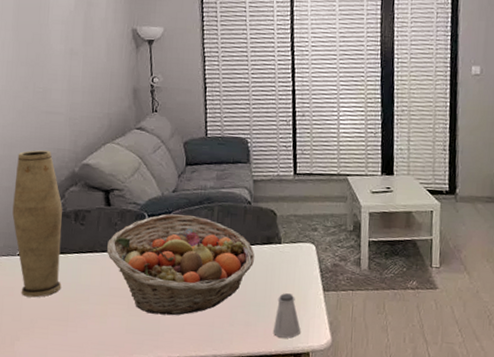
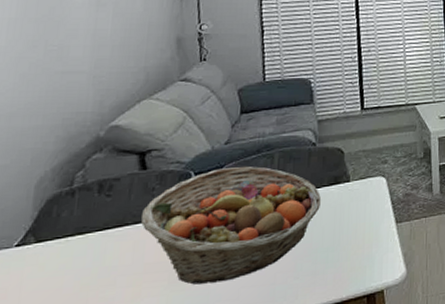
vase: present [12,150,63,298] -> none [9,116,82,296]
saltshaker: present [272,293,301,338] -> none [343,232,373,281]

